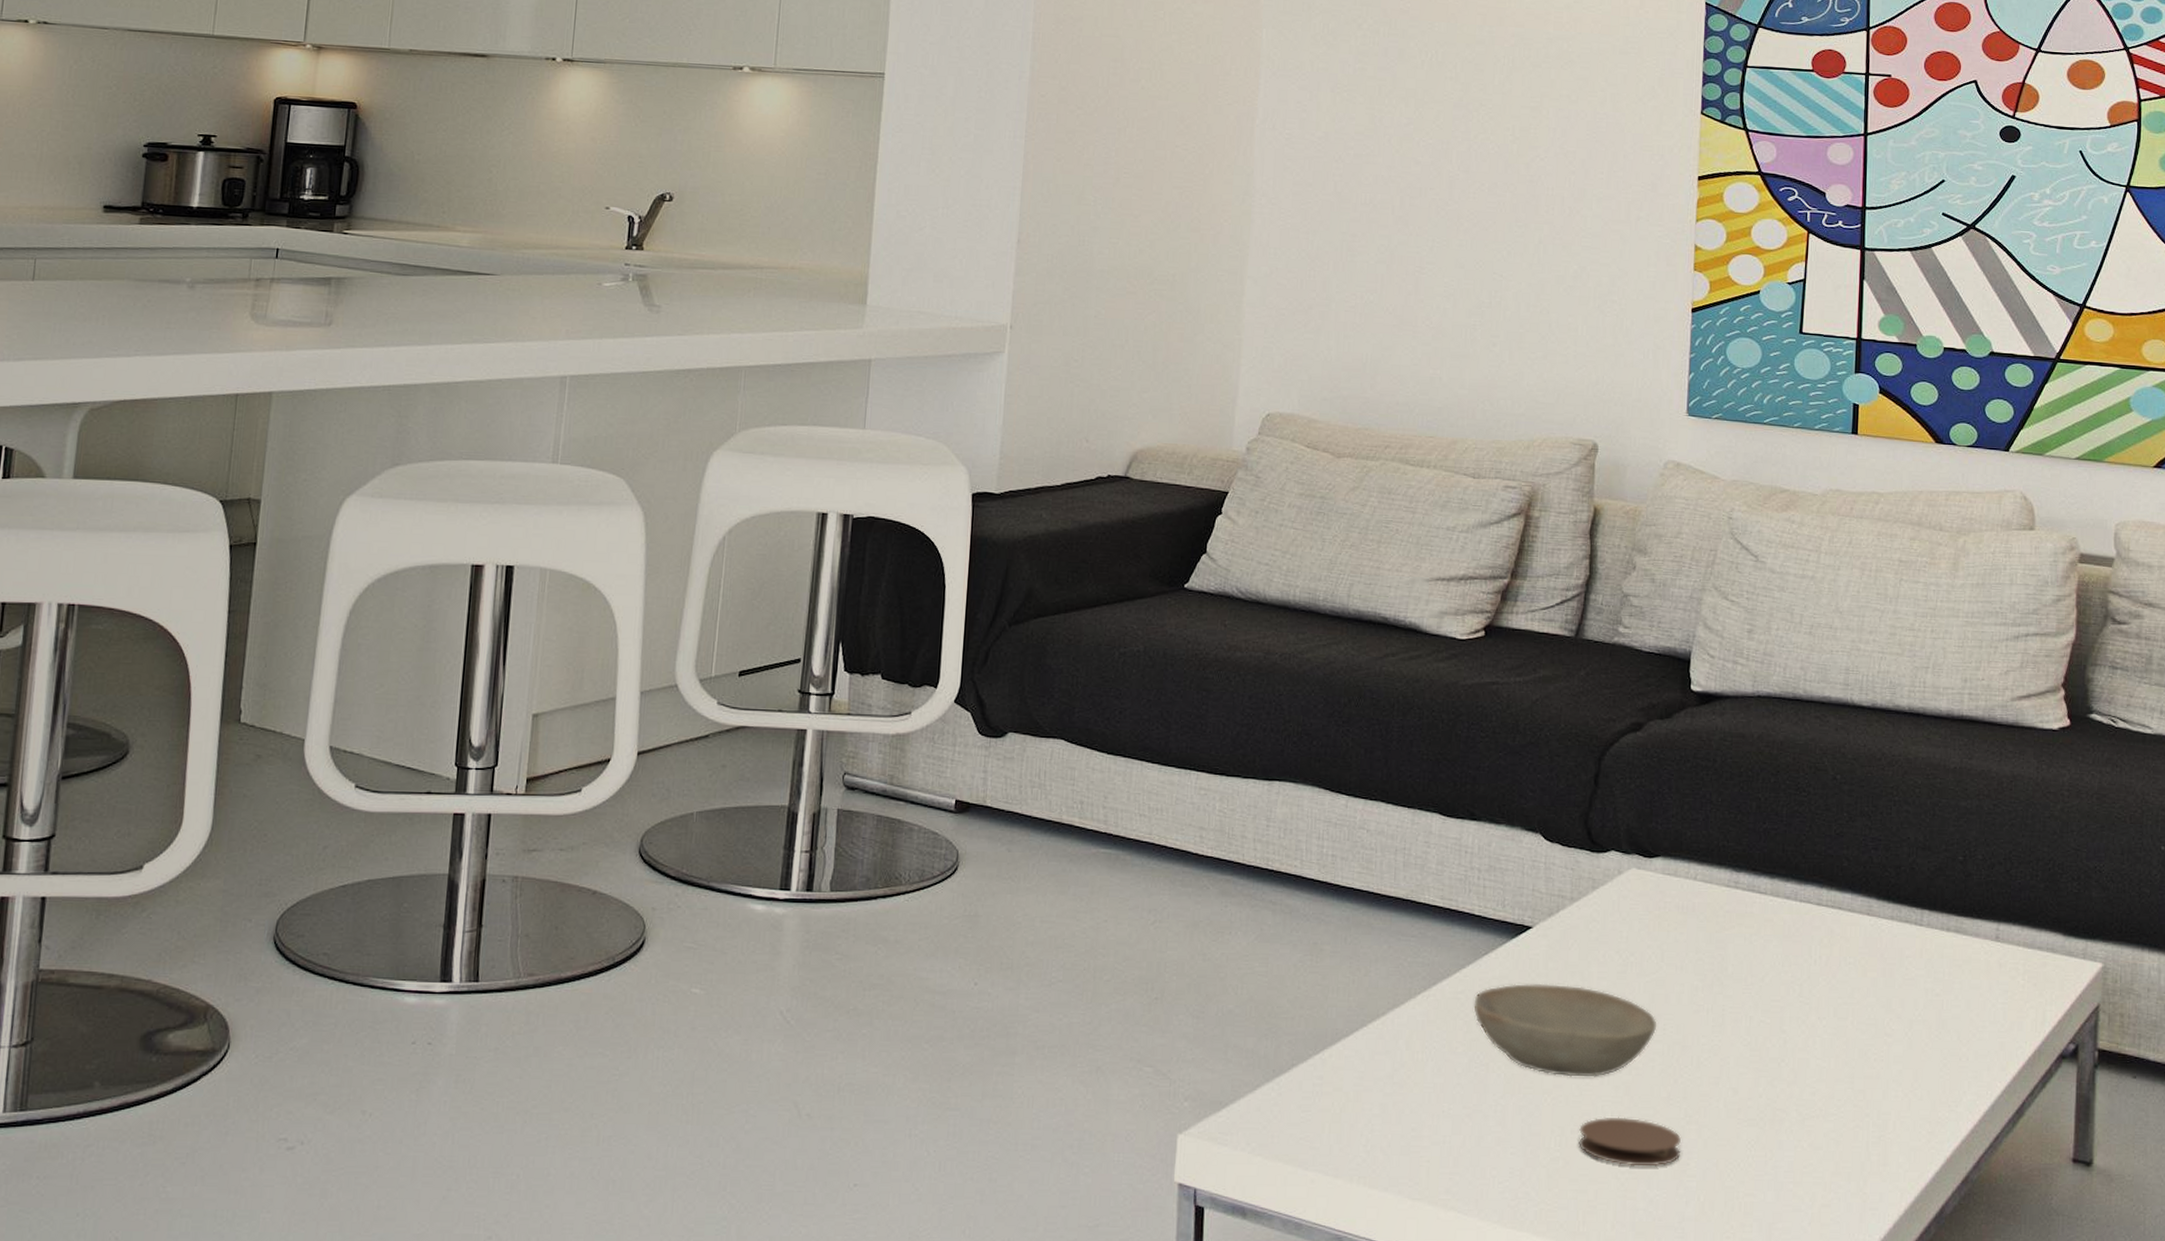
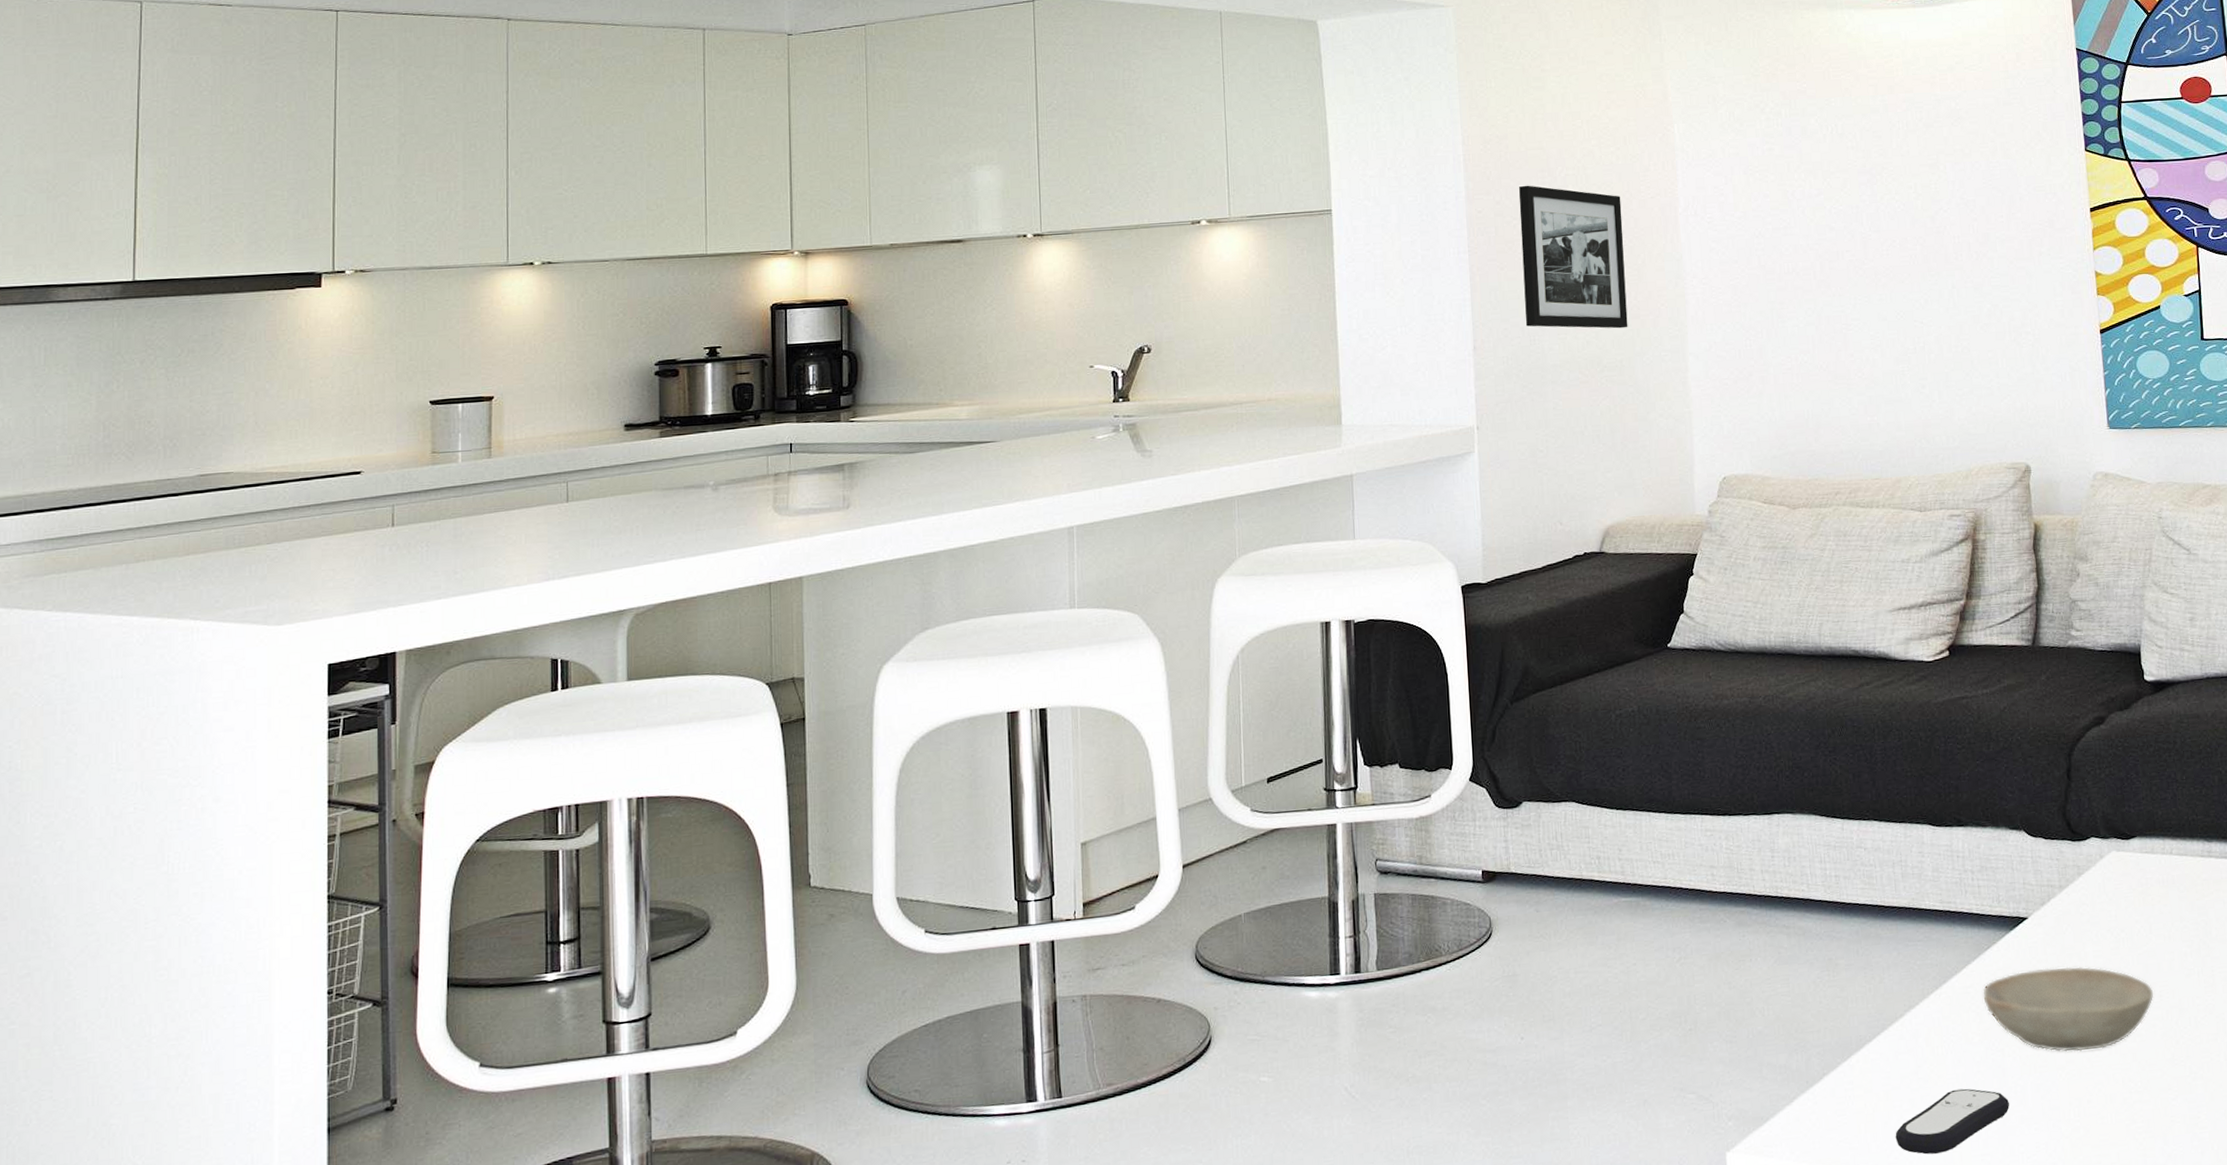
picture frame: none [1076,73,1196,241] -> present [1518,185,1628,329]
remote control: none [1360,1100,1487,1165] -> present [1895,1088,2009,1155]
coaster: present [1579,1117,1682,1167] -> none [2095,1081,2192,1127]

